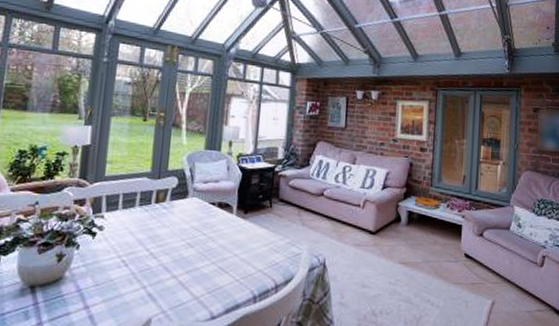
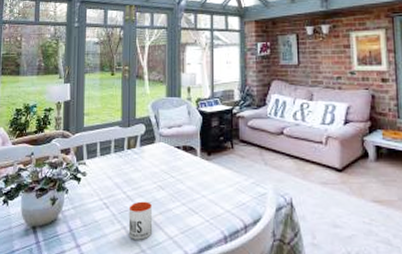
mug: none [148,259,179,300] -> present [128,201,153,240]

